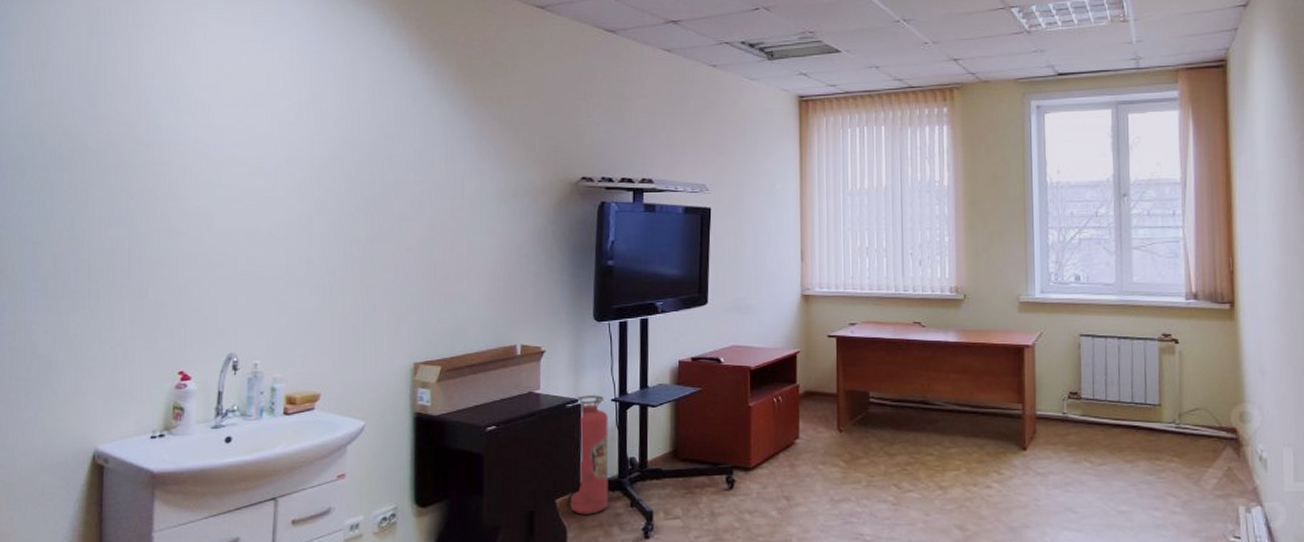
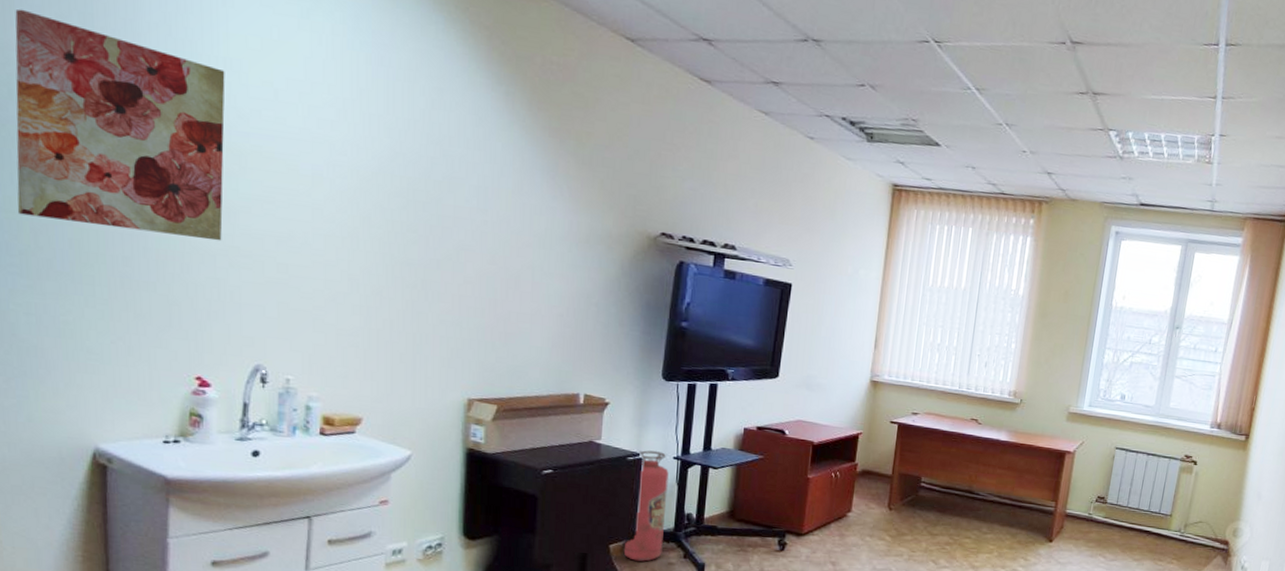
wall art: none [42,73,205,245] -> present [15,8,225,241]

